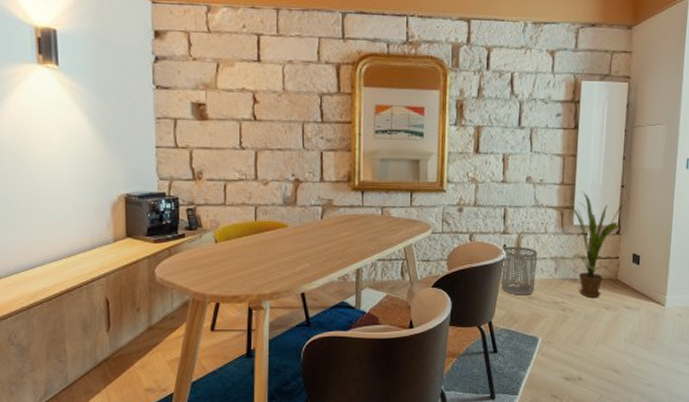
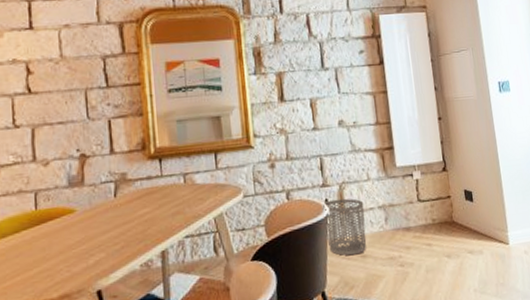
house plant: present [565,191,630,298] -> none [384,128,450,247]

